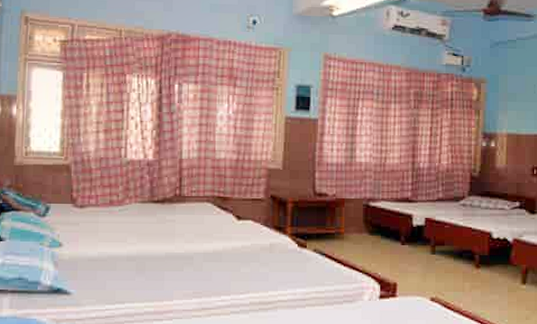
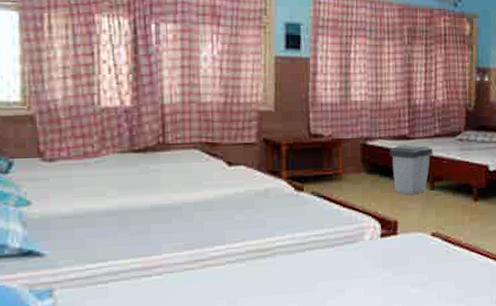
trash can: none [391,207,436,258] -> present [389,144,433,195]

